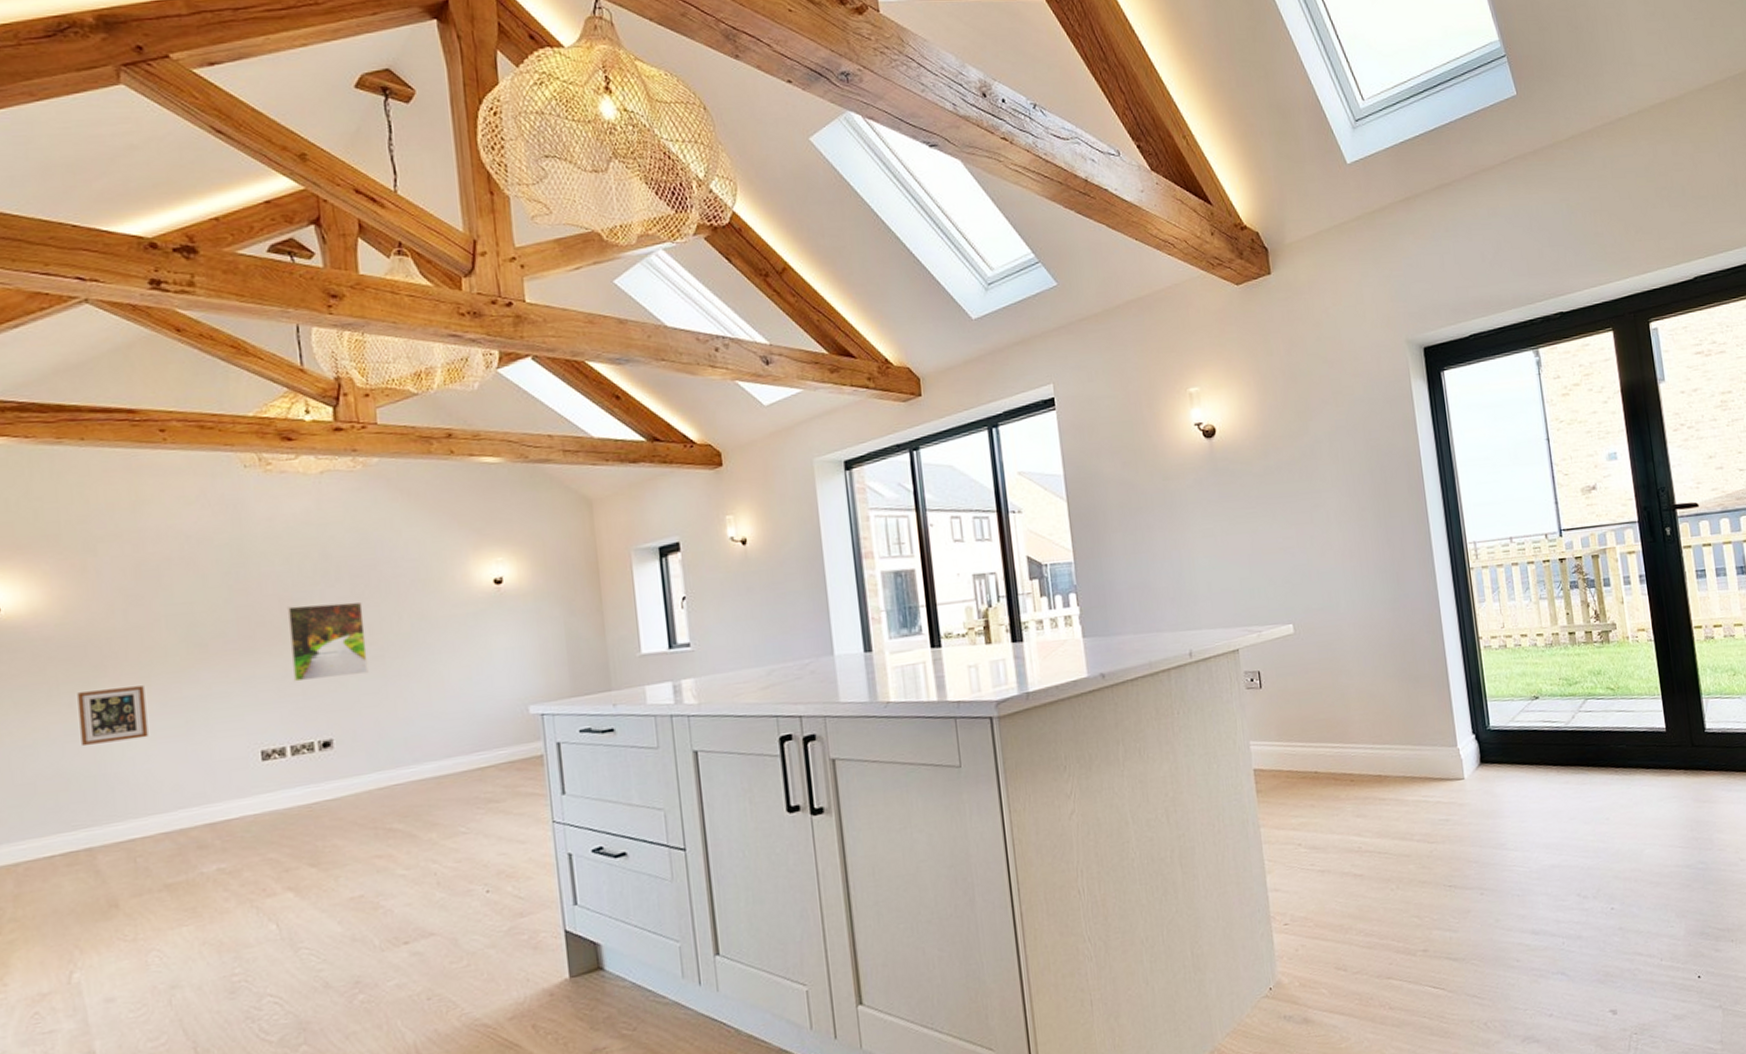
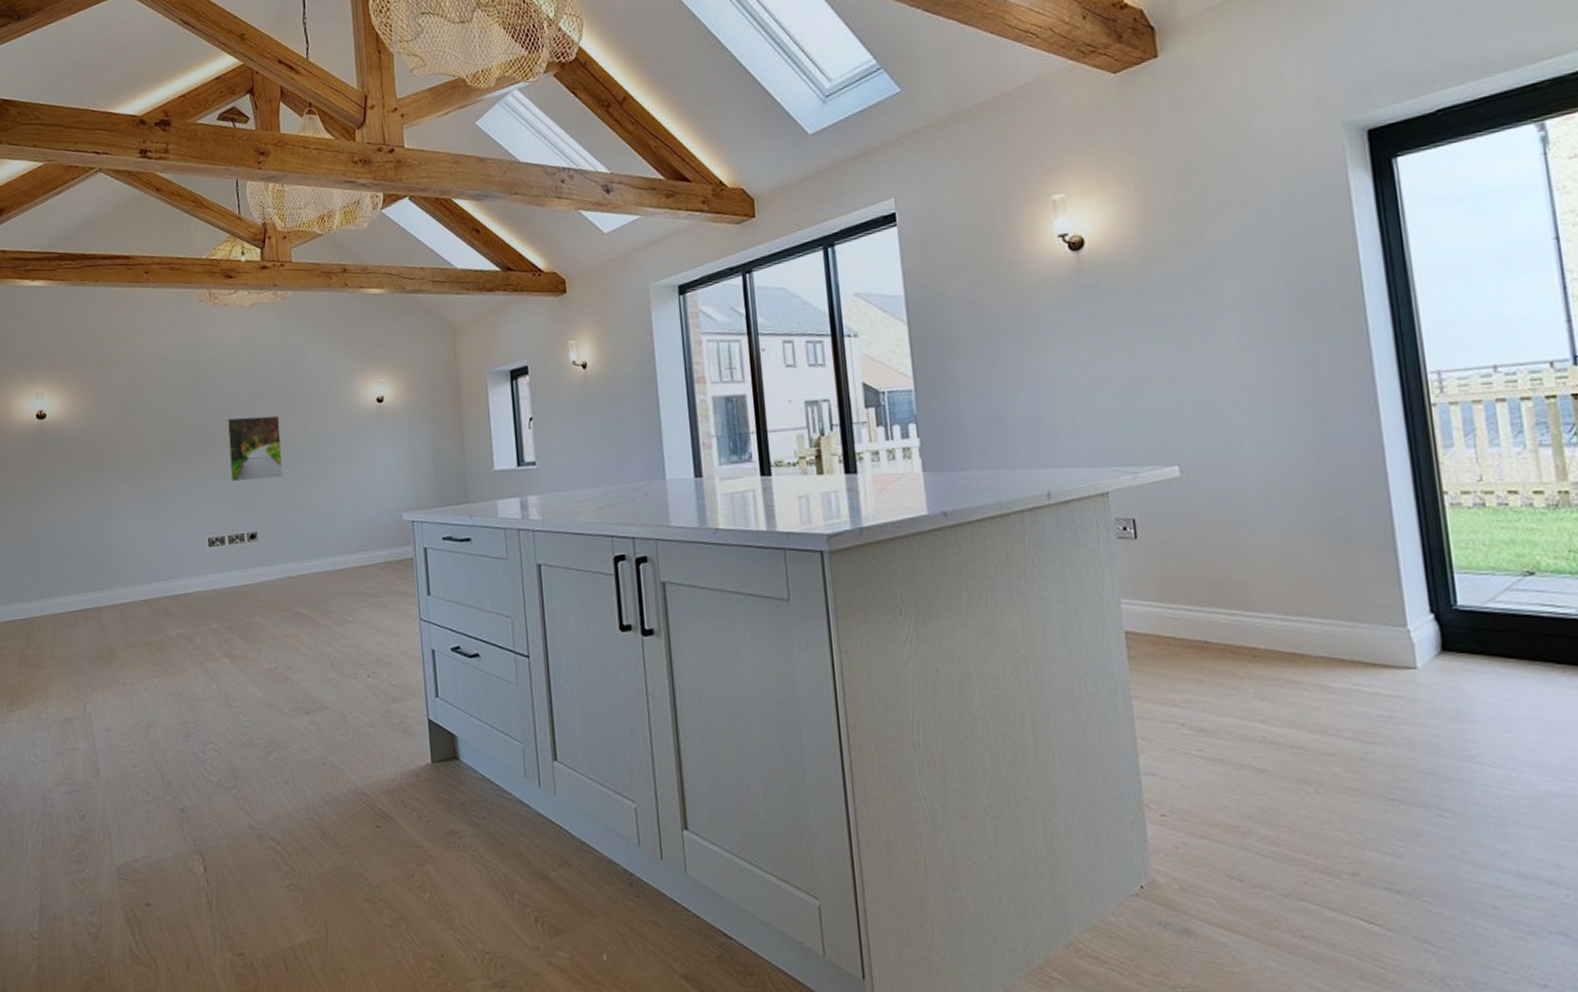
picture frame: present [77,686,149,747] -> none [92,479,135,526]

